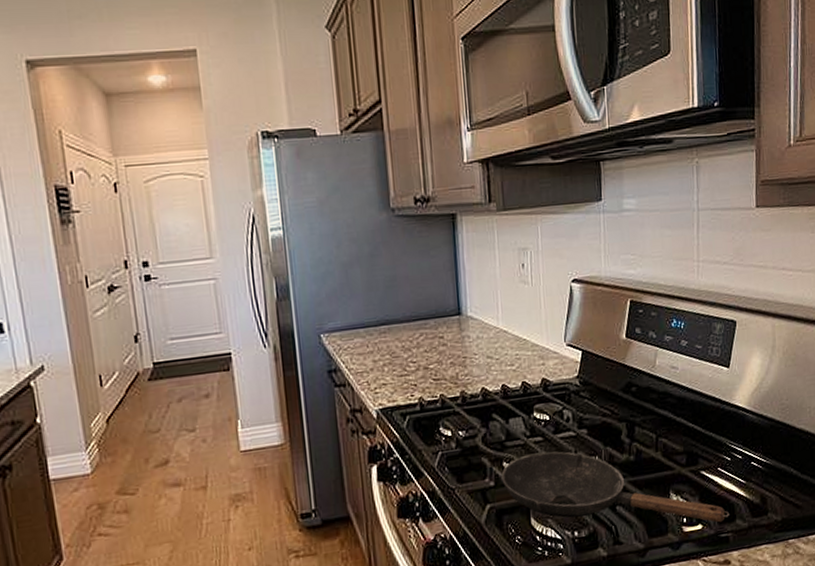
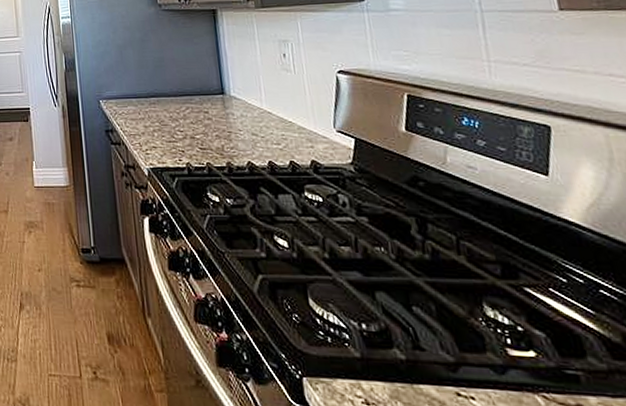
frying pan: present [501,451,730,523] -> none [272,232,577,355]

